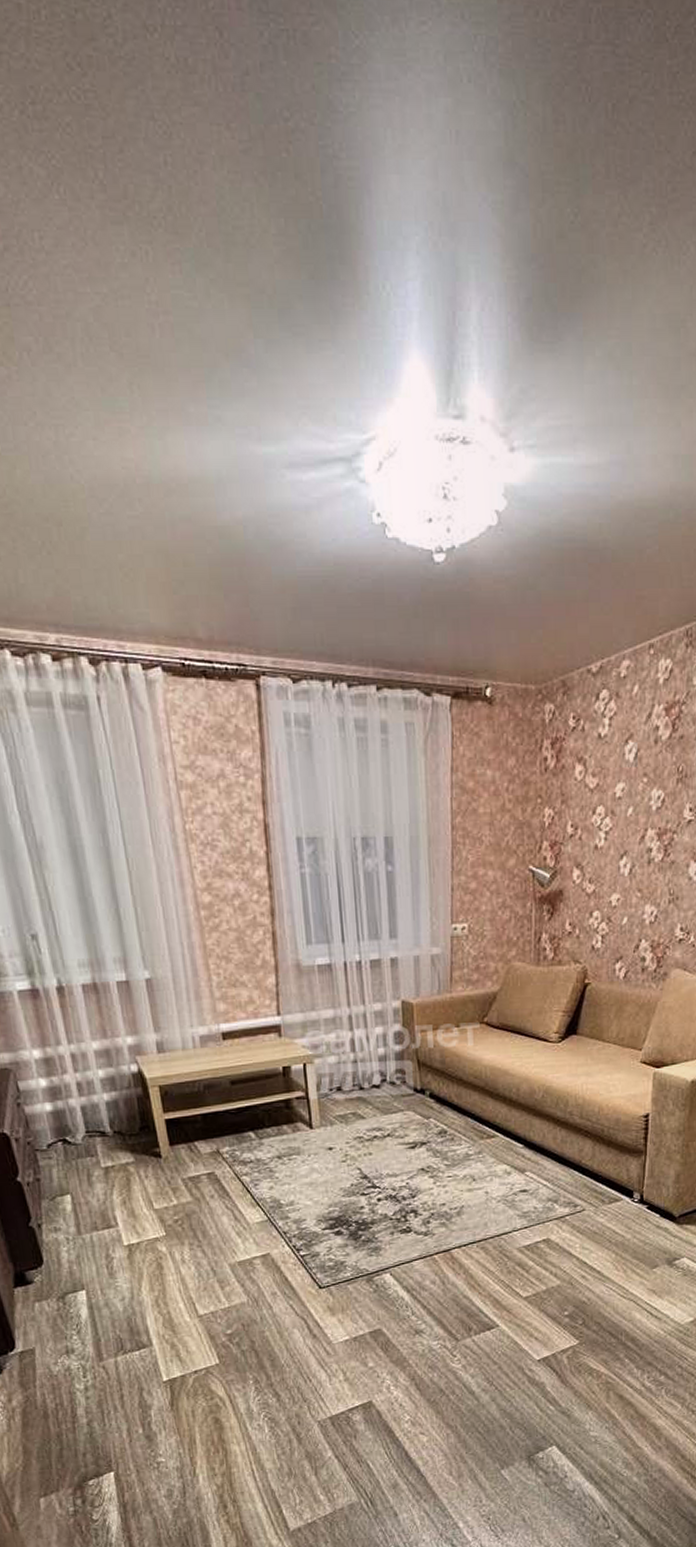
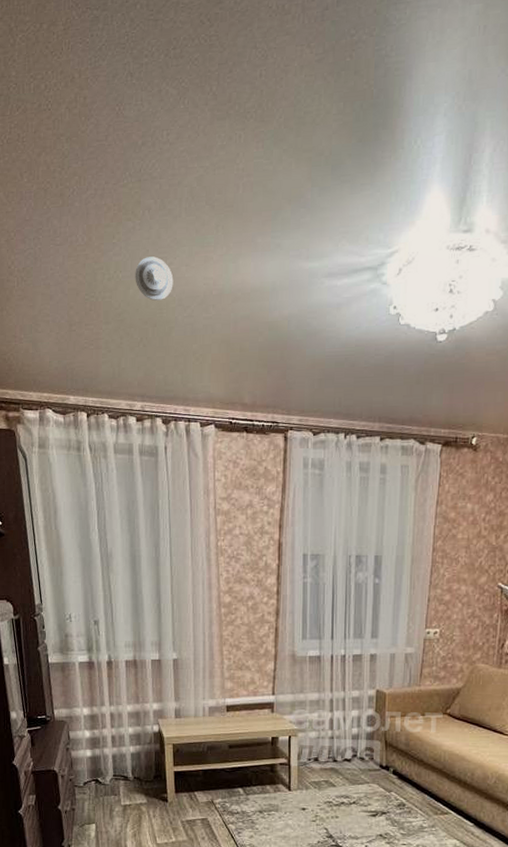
smoke detector: none [20,422,79,488] -> present [135,256,174,301]

